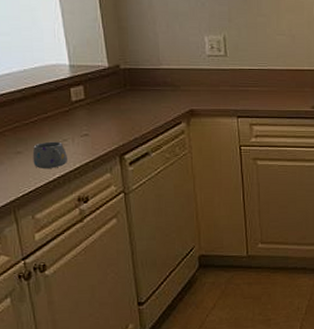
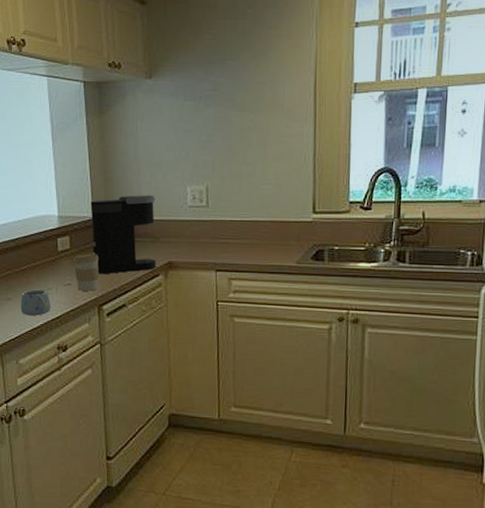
coffee cup: none [88,102,118,141] -> present [72,252,99,291]
coffee maker: none [104,44,178,123] -> present [90,195,156,274]

